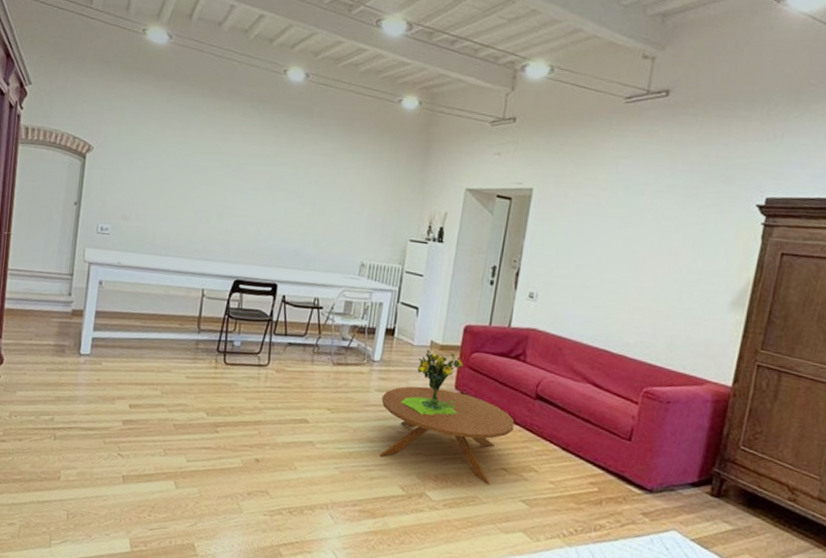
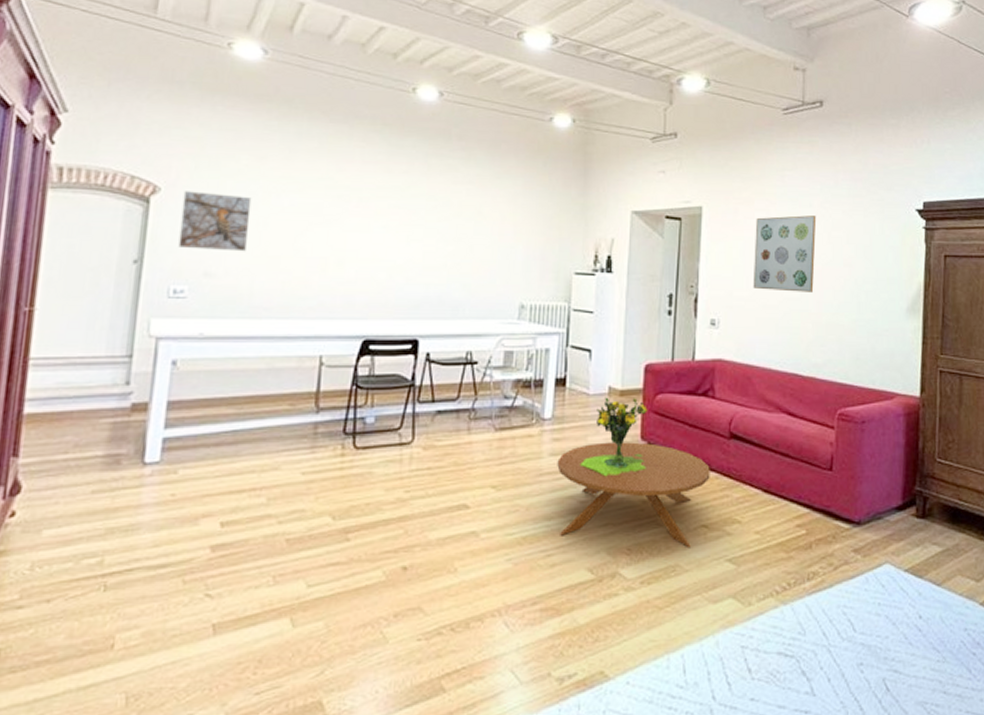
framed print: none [105,150,157,202] -> present [178,191,252,252]
wall art: none [573,202,647,277] -> present [753,215,817,292]

